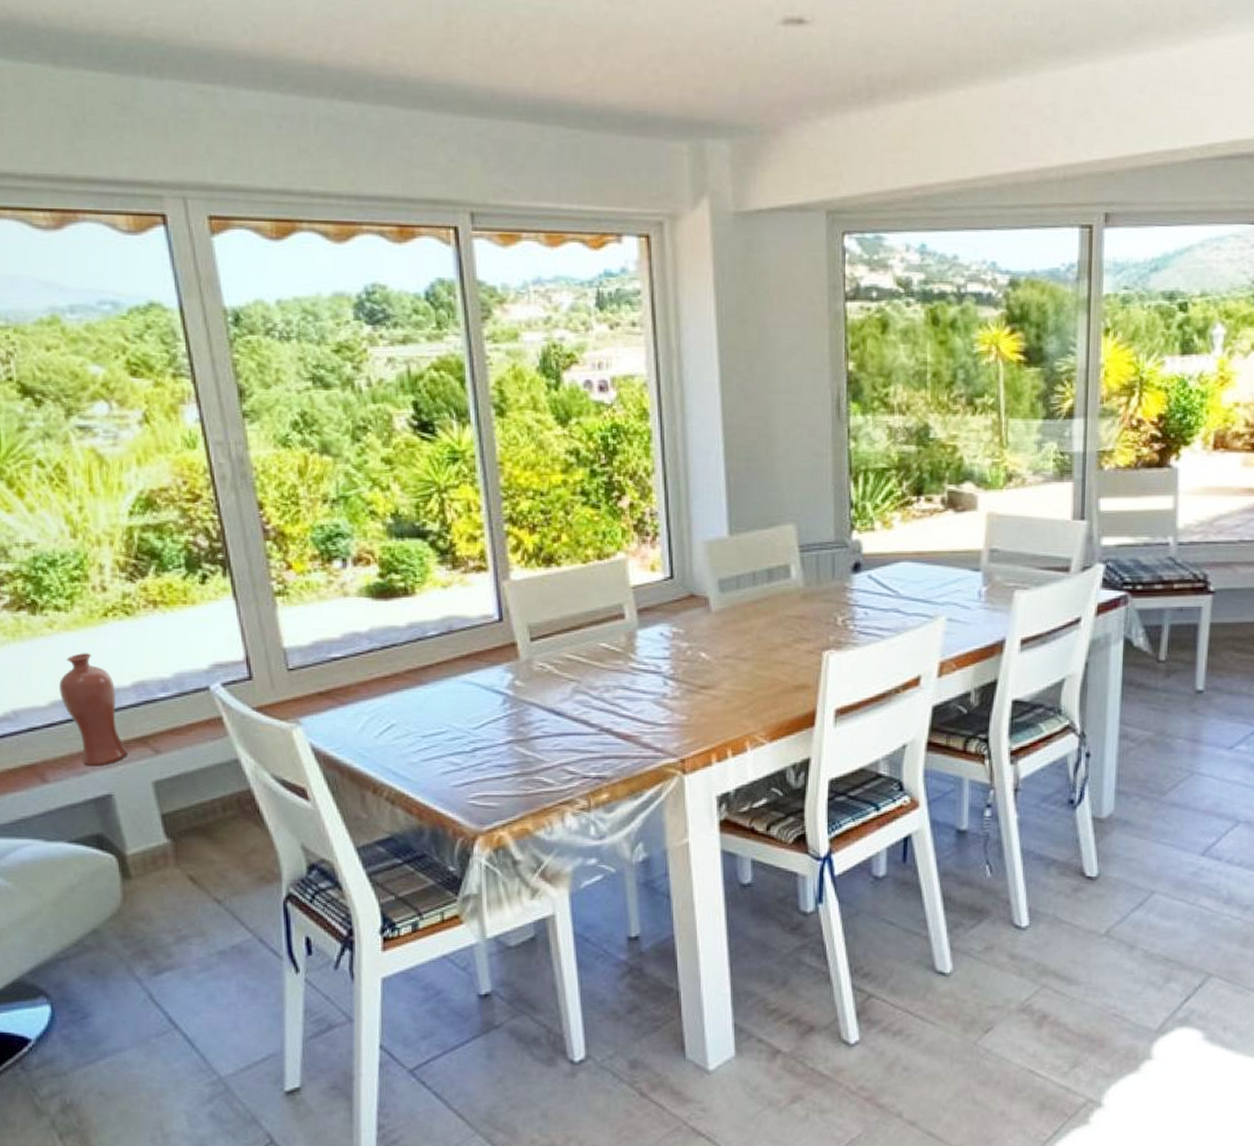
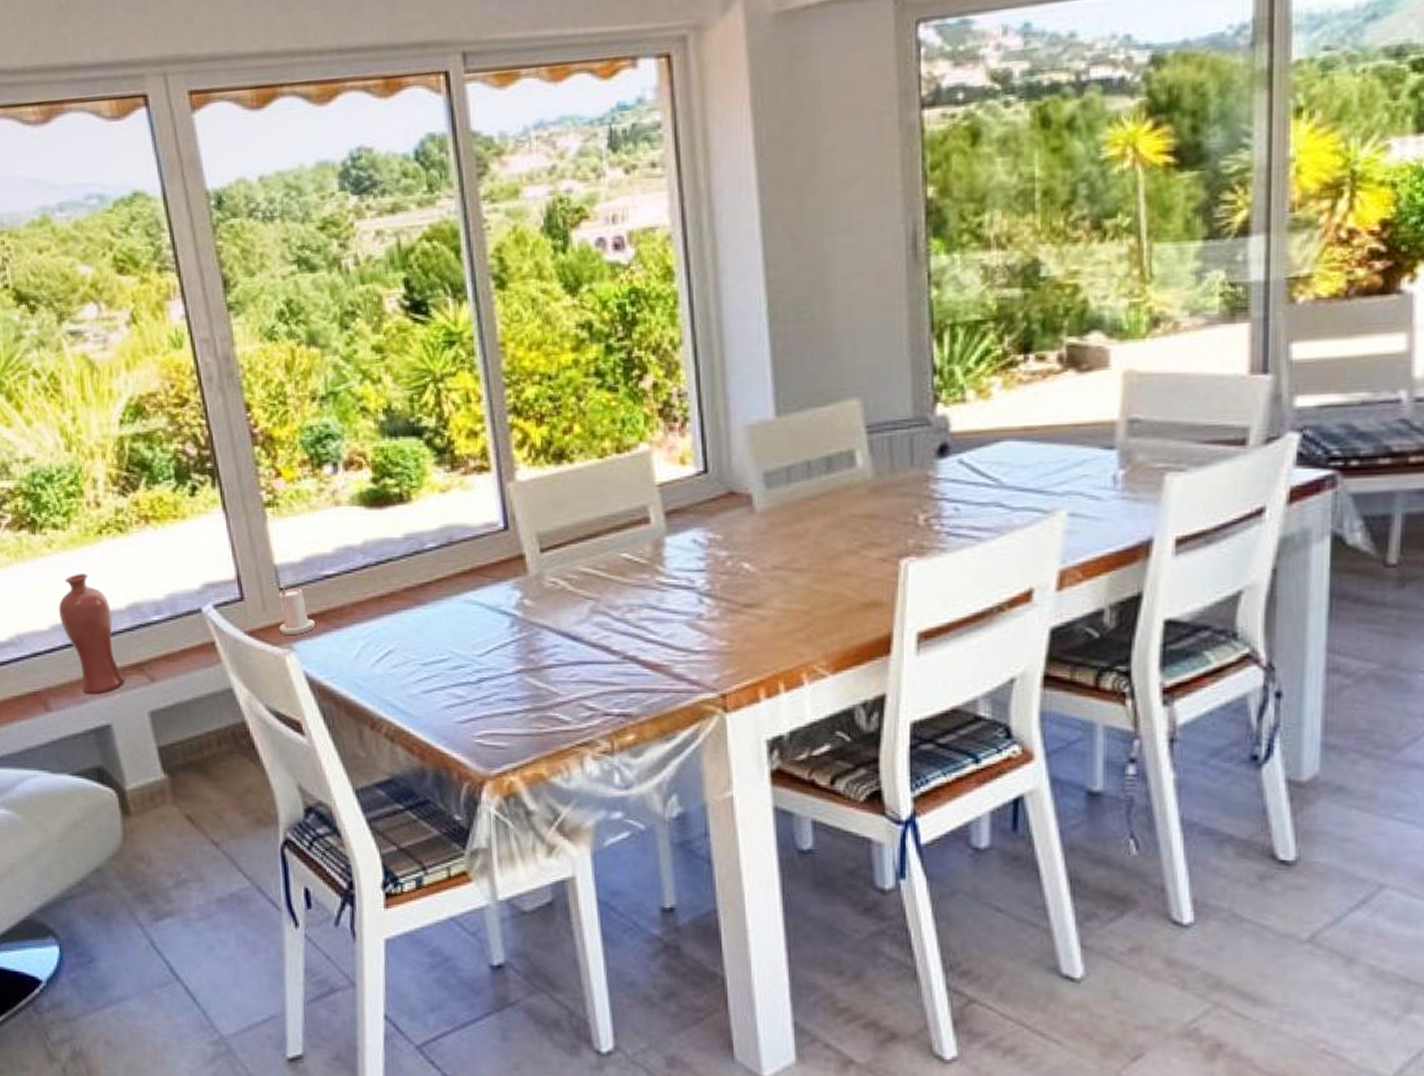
candle: none [287,667,323,712] -> present [279,586,316,636]

